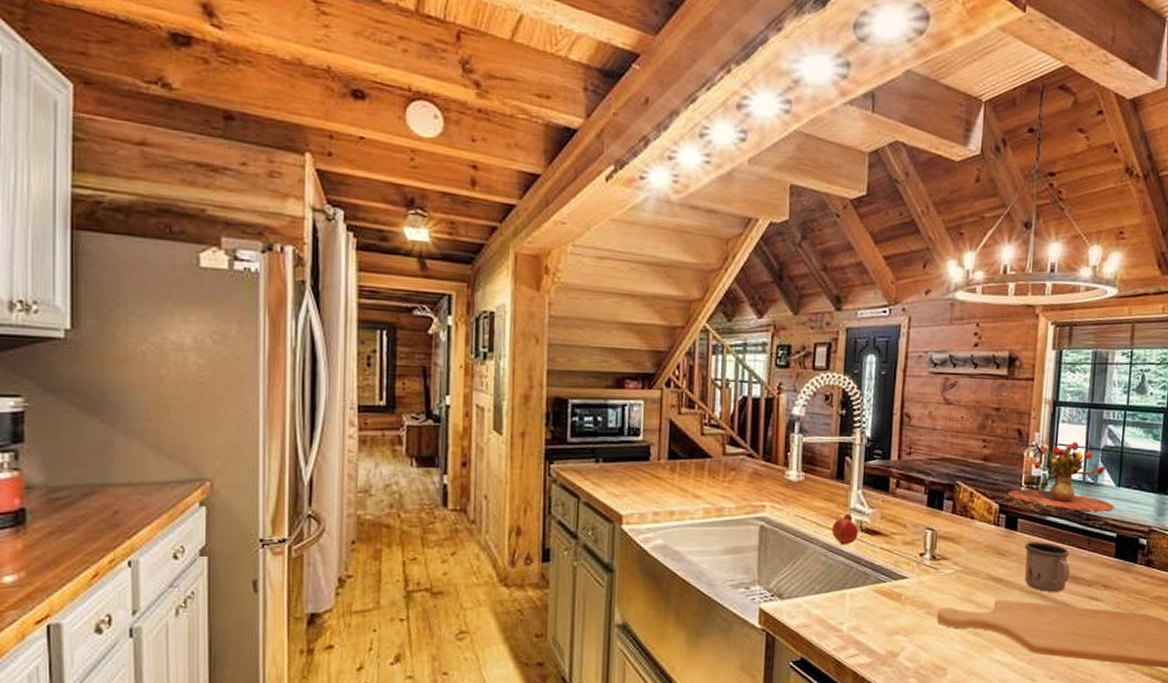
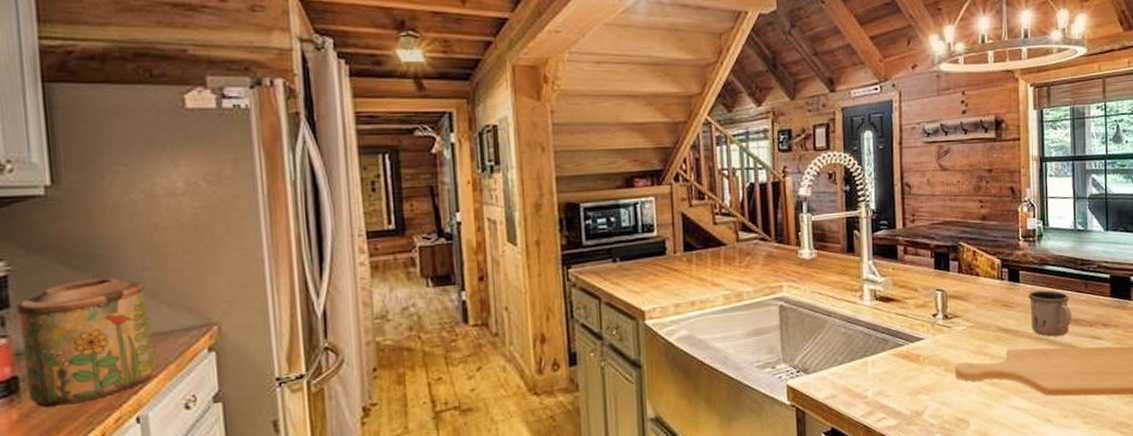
canister: none [30,423,152,541] -> present [16,277,158,407]
fruit: present [832,513,859,545] -> none [848,284,873,315]
flower arrangement: present [1007,442,1115,511] -> none [1007,193,1105,258]

